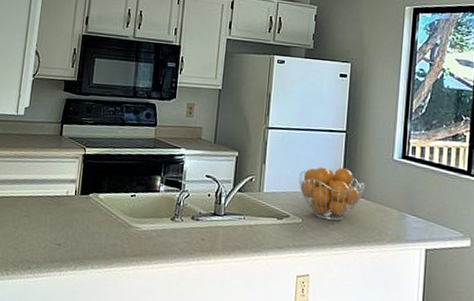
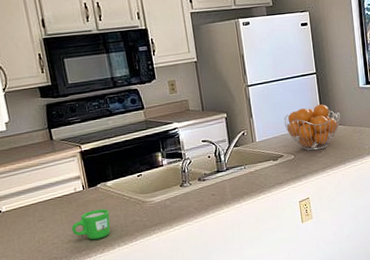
mug: none [52,220,93,254] -> present [71,209,111,240]

